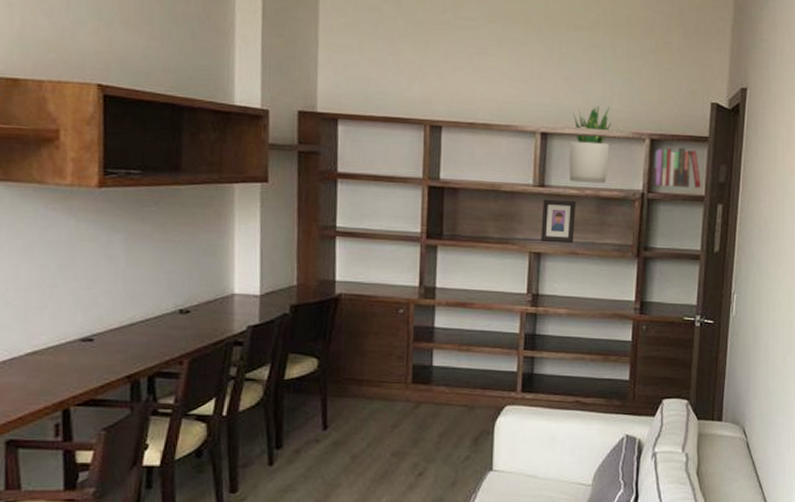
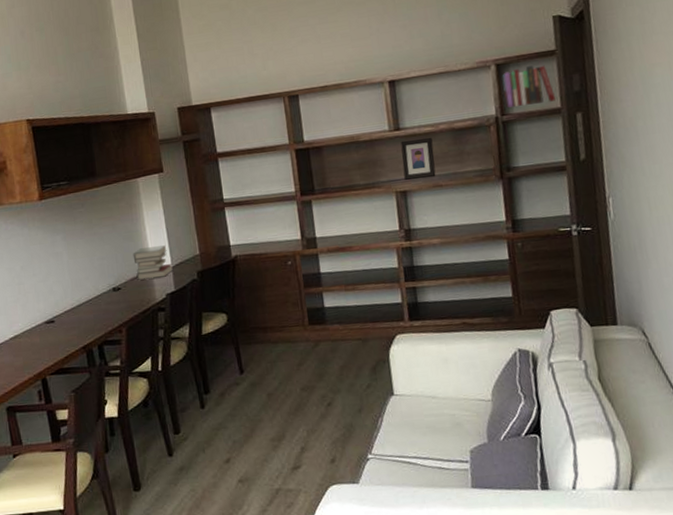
books: none [212,267,261,306] -> present [133,245,173,280]
planter: present [569,106,612,184] -> none [416,43,459,120]

